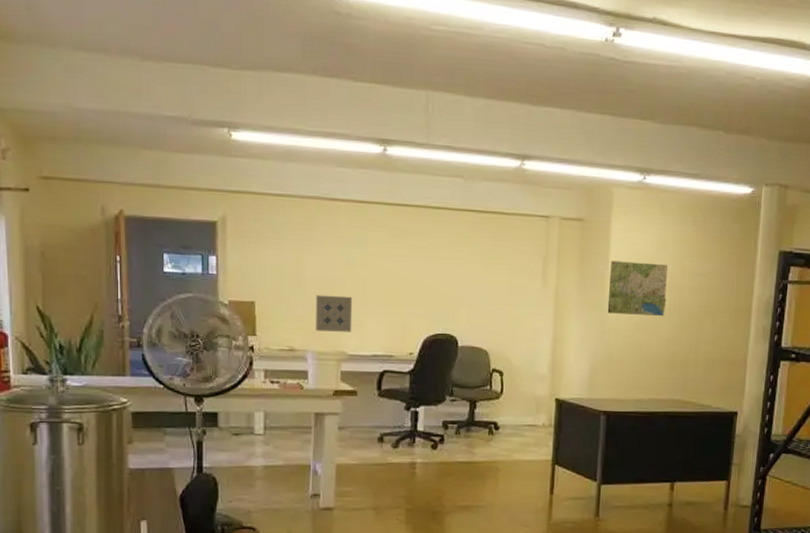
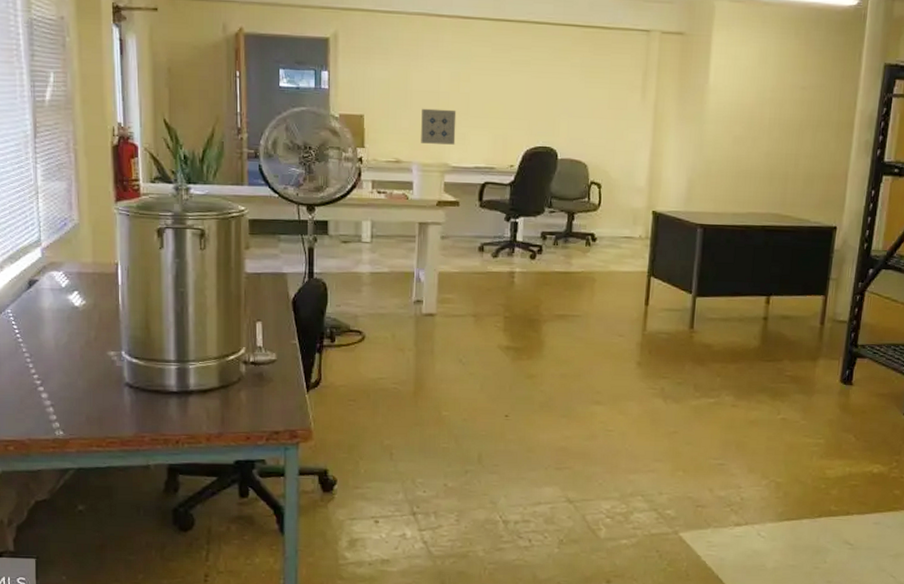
road map: present [607,261,669,316] -> none [706,74,770,130]

